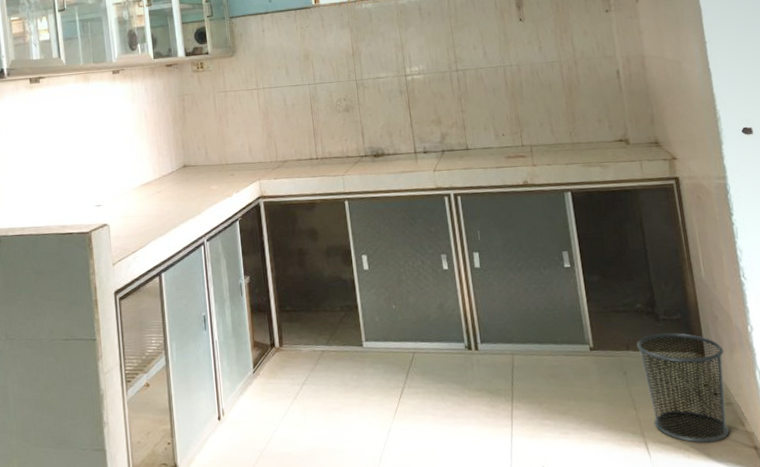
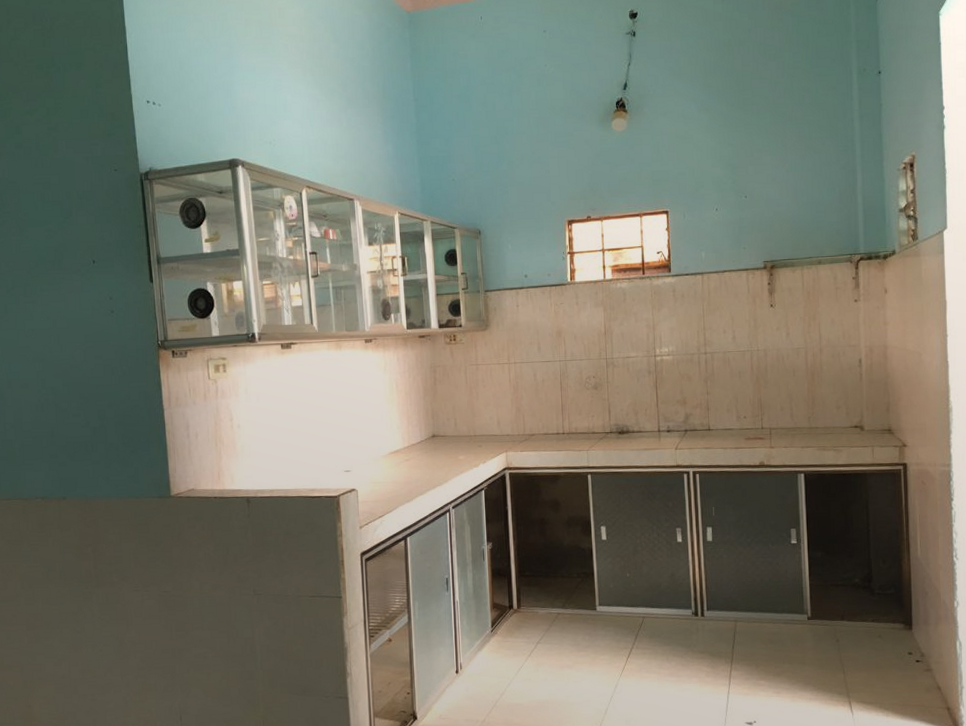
waste bin: present [636,332,730,443] -> none [851,605,930,704]

